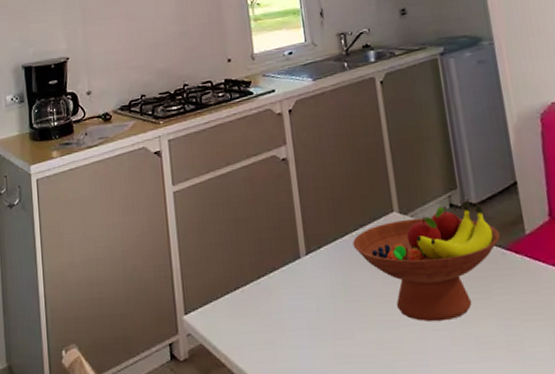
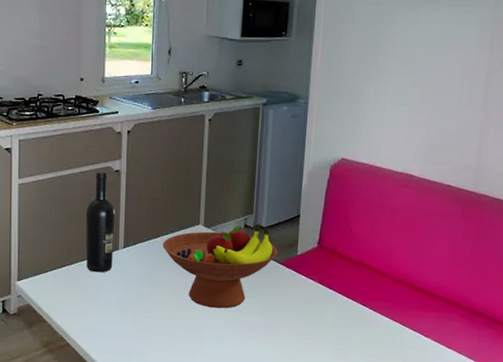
wine bottle: none [254,162,296,292] -> present [85,171,116,273]

